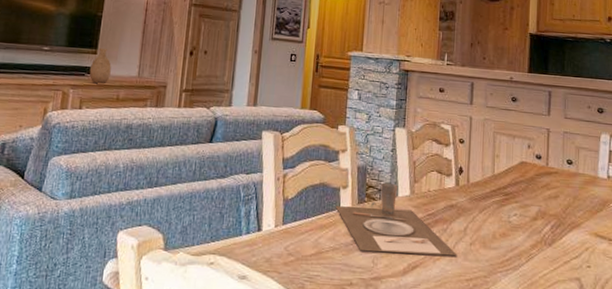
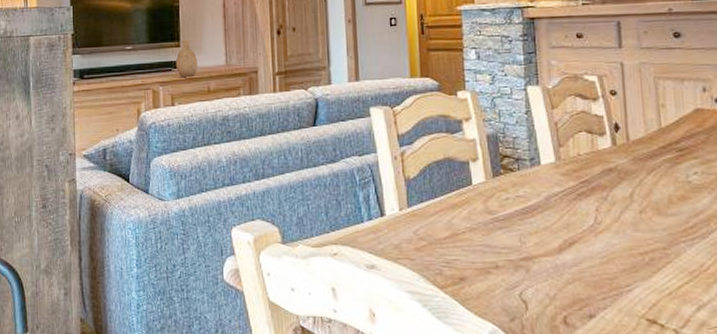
place setting: present [335,182,458,256] -> none [466,150,625,230]

